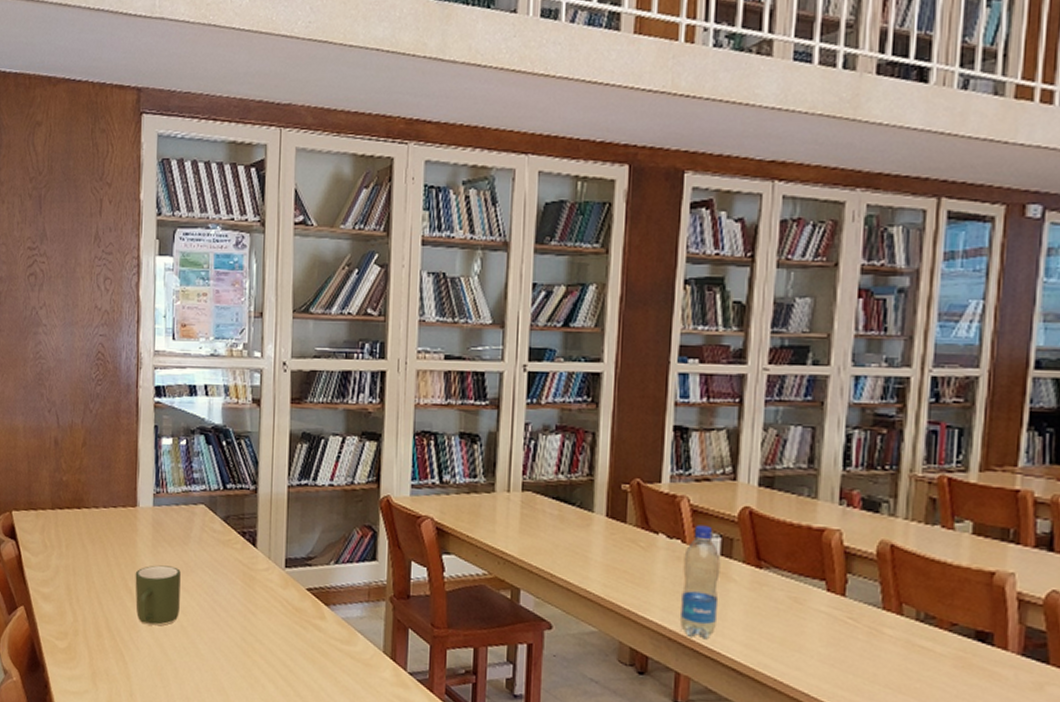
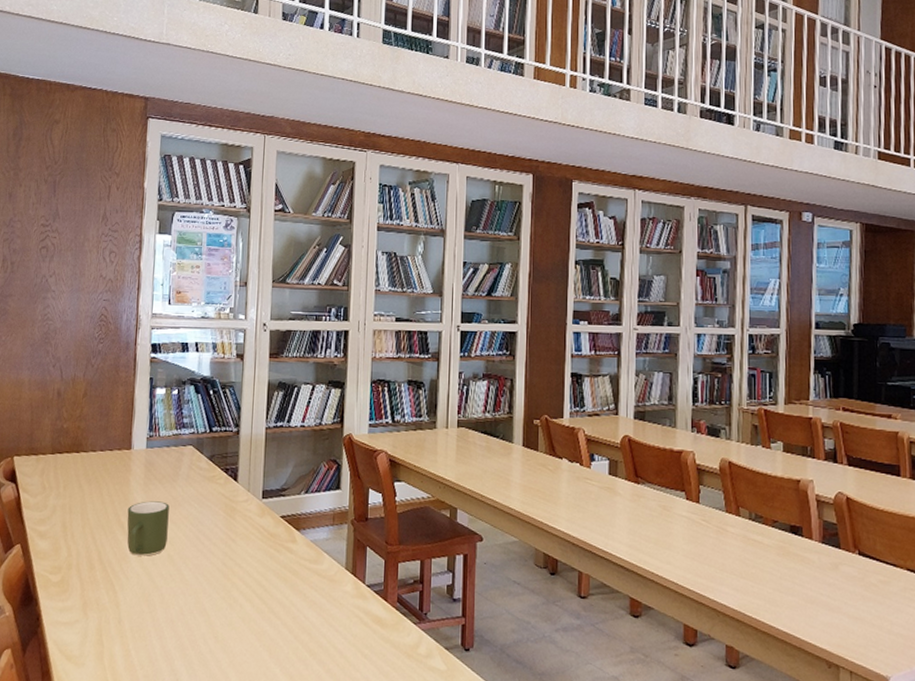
bottle: present [679,525,721,640] -> none [580,451,609,543]

